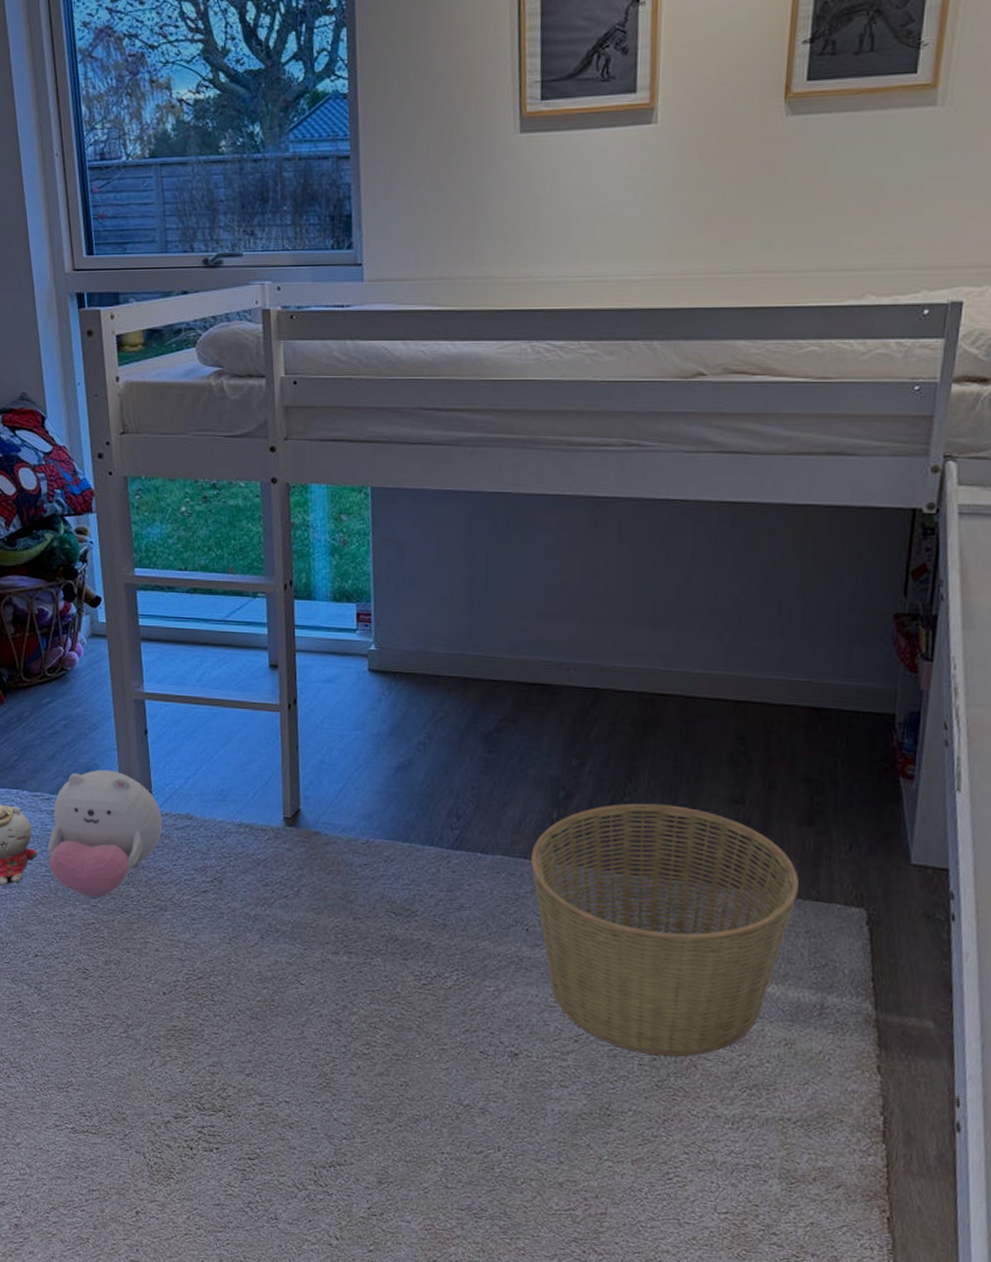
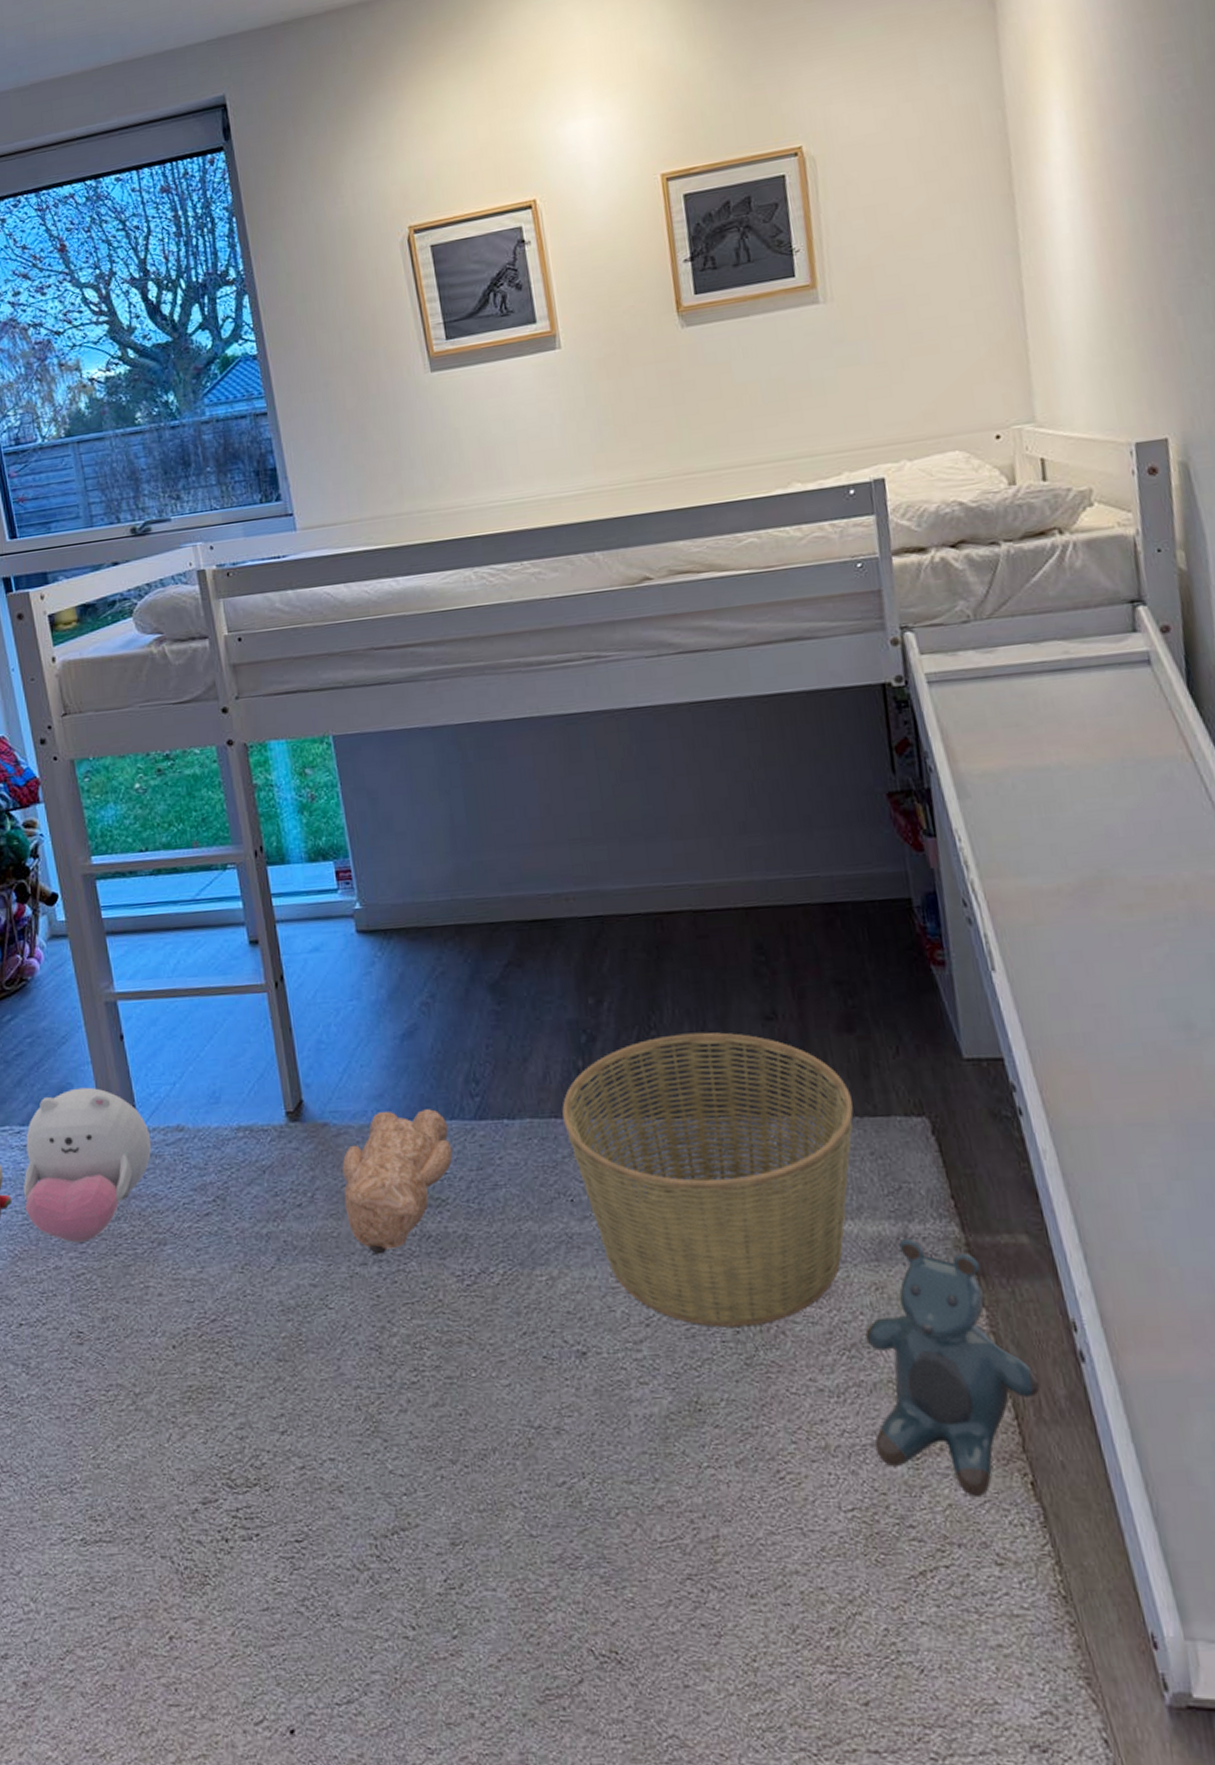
teddy bear: none [325,830,427,948] -> present [342,1109,453,1255]
stuffed animal: none [756,1006,915,1221] -> present [865,1238,1040,1496]

